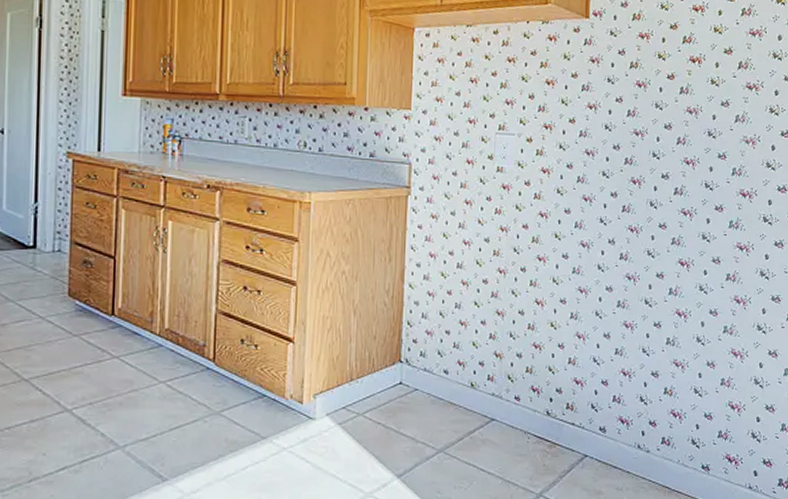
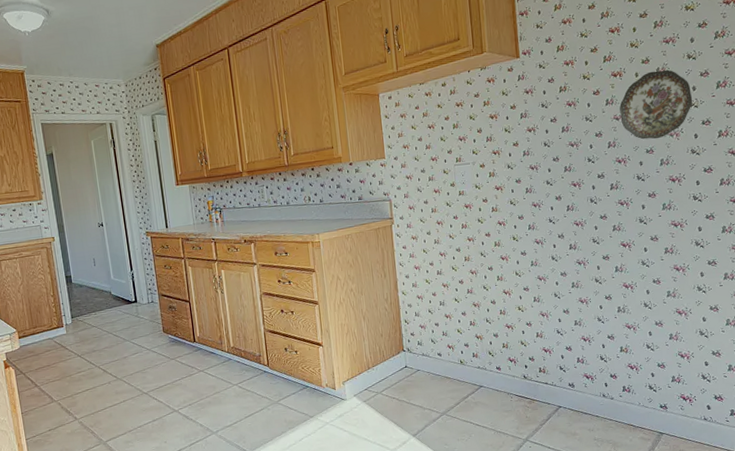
decorative plate: none [694,64,774,144] -> present [619,69,693,140]

